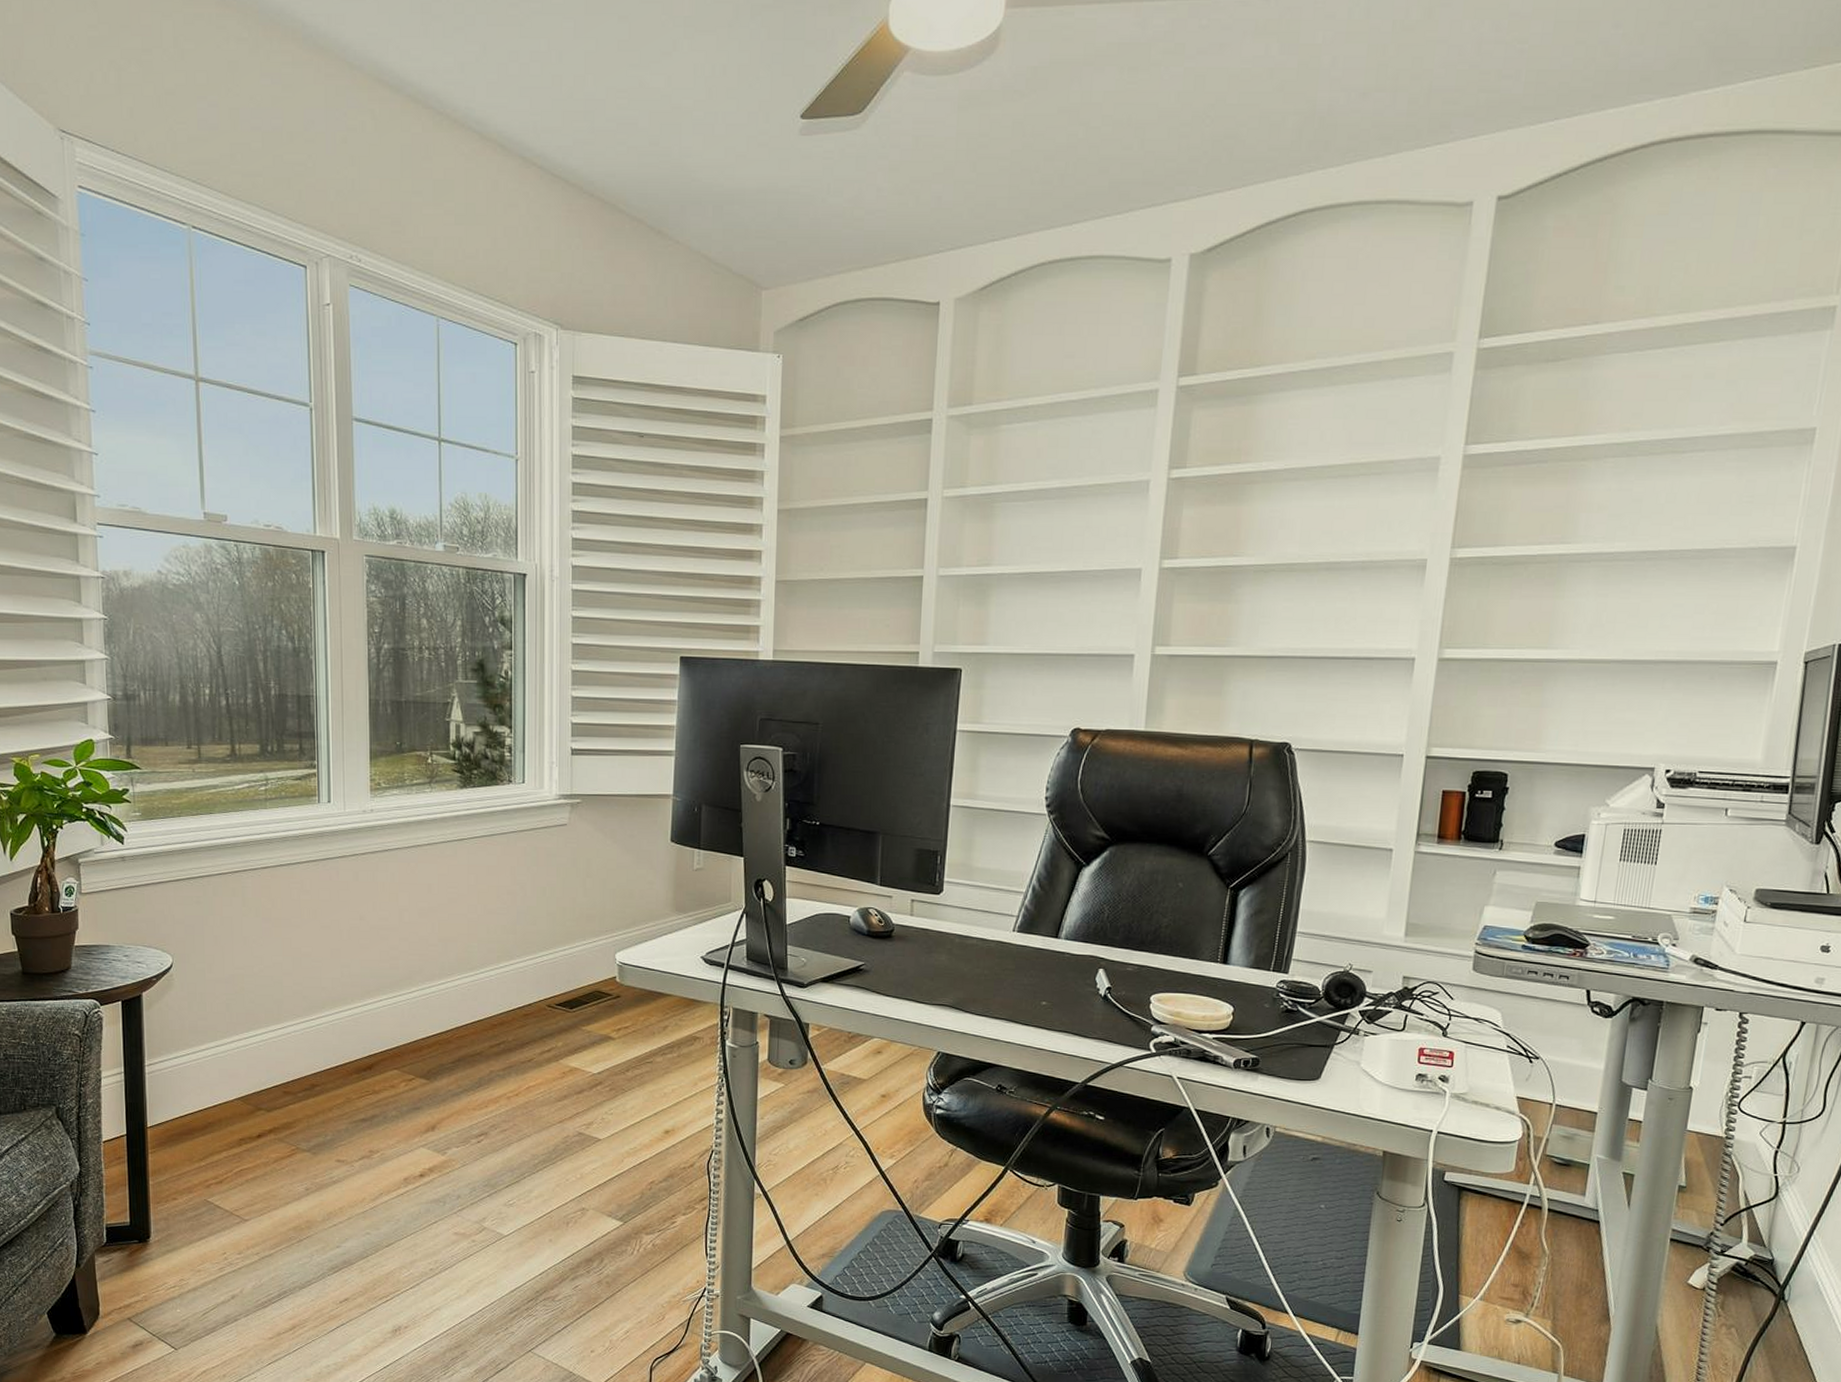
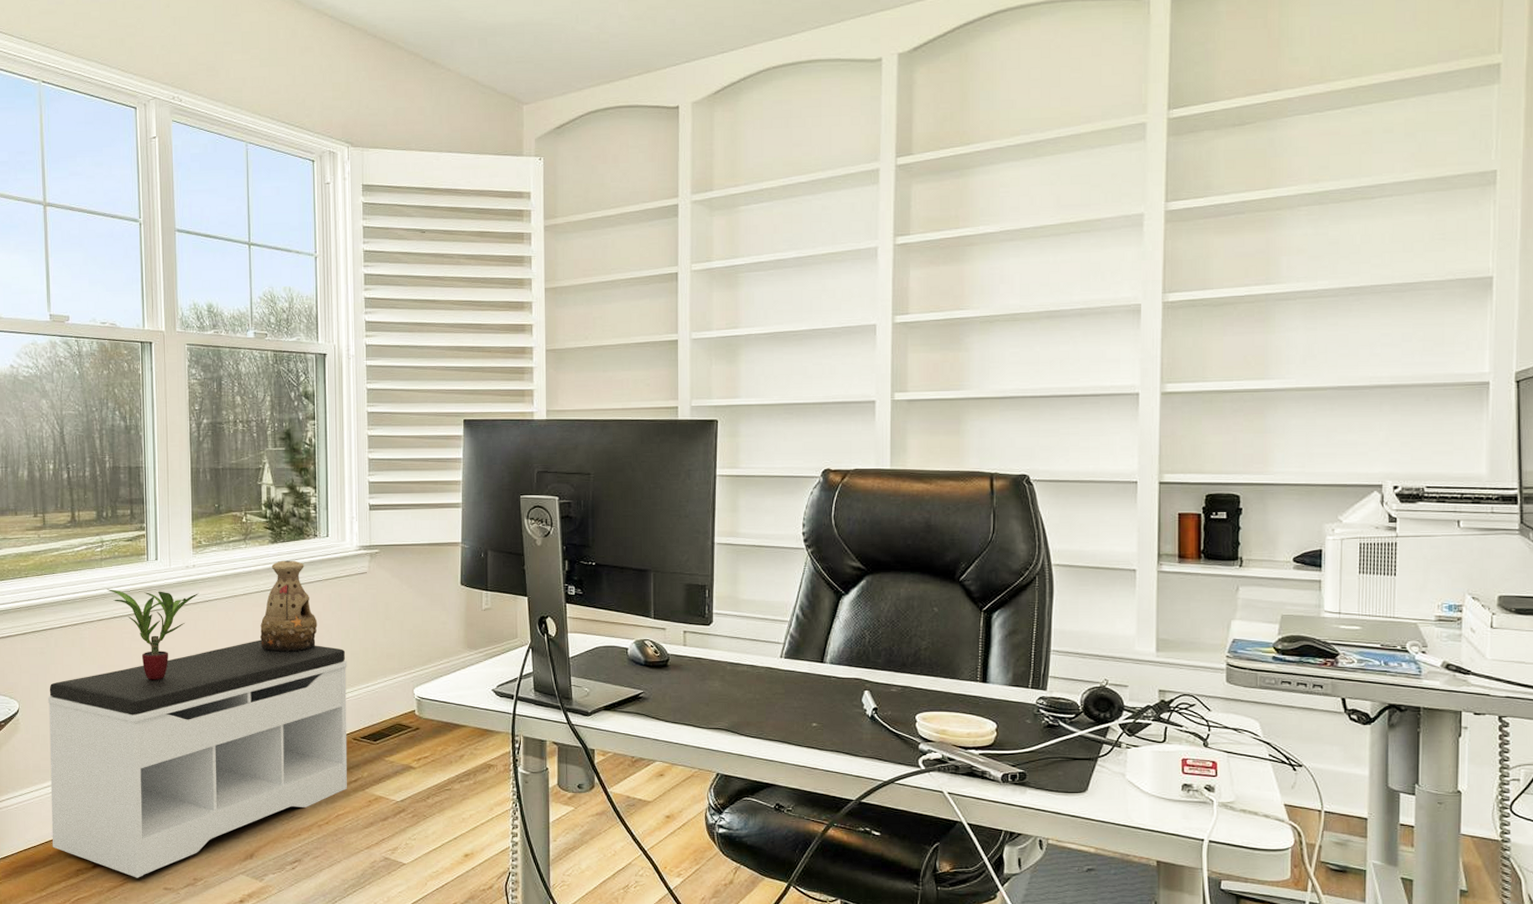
bench: none [205,895,543,1149] -> present [47,640,348,878]
potted plant: none [272,833,378,936] -> present [106,589,199,680]
lantern: none [446,807,511,910] -> present [260,560,318,652]

